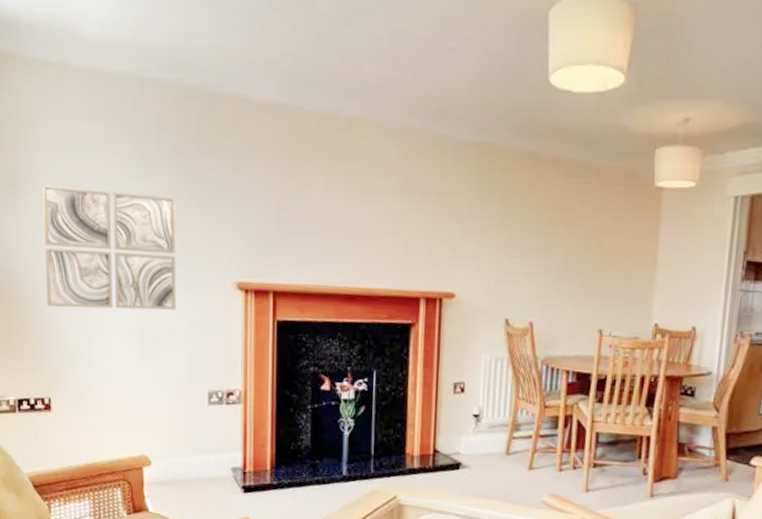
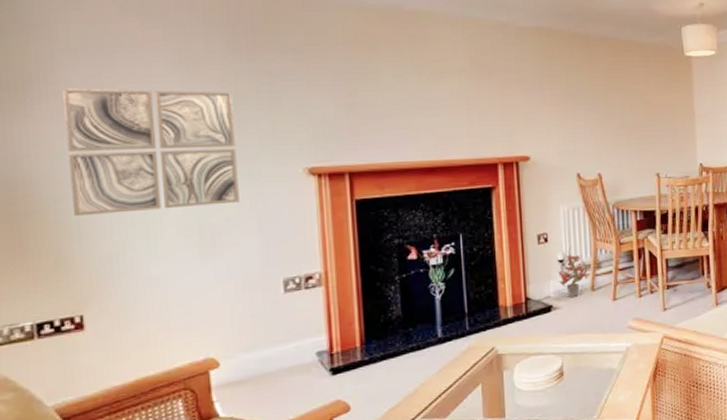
potted plant: none [470,401,508,459] -> present [558,246,591,298]

